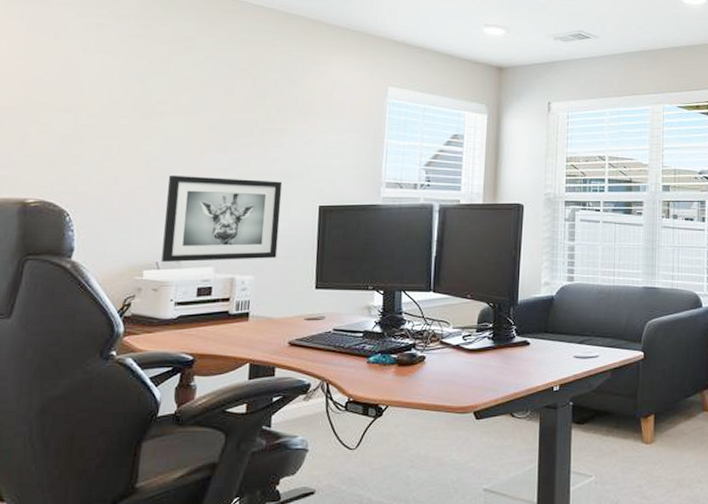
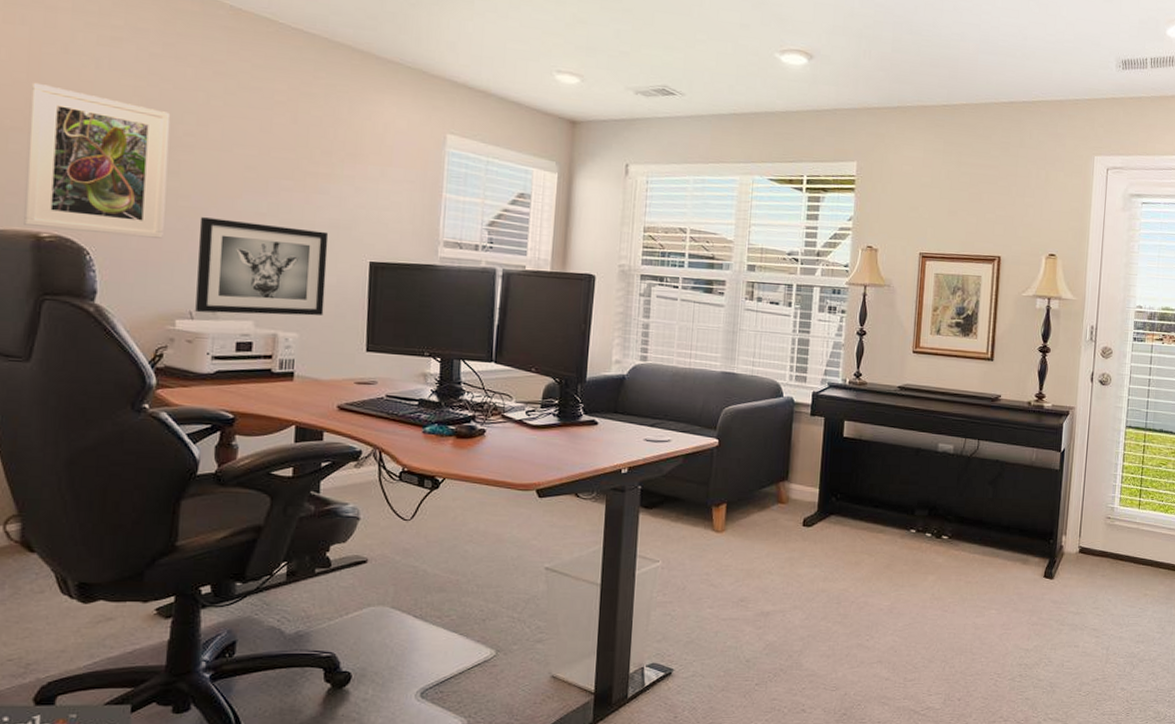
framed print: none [12,67,145,197] -> present [22,82,170,239]

